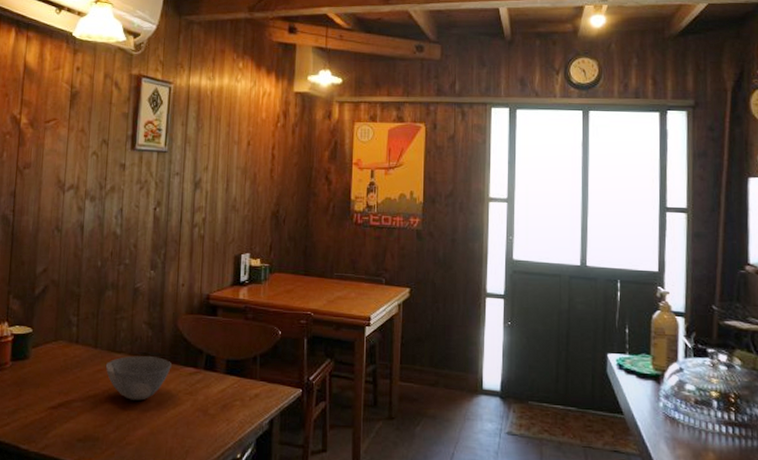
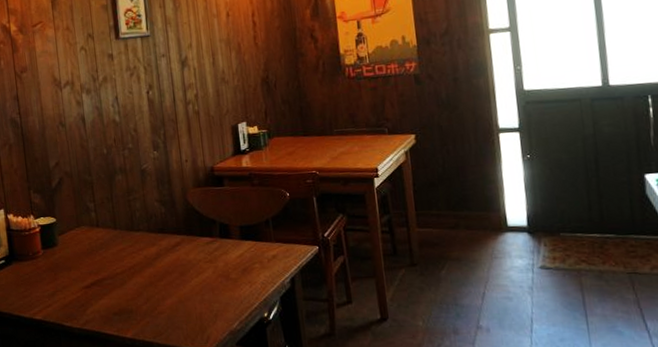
bowl: present [105,356,171,400] -> none [127,231,188,273]

